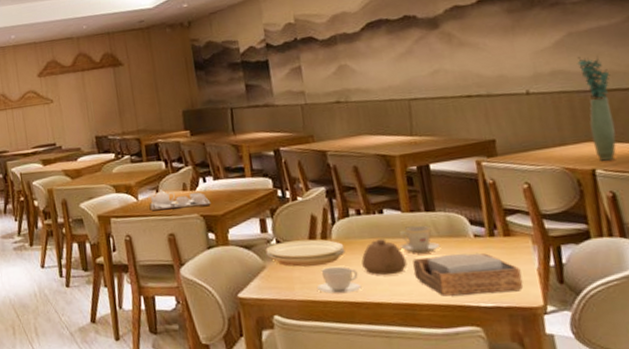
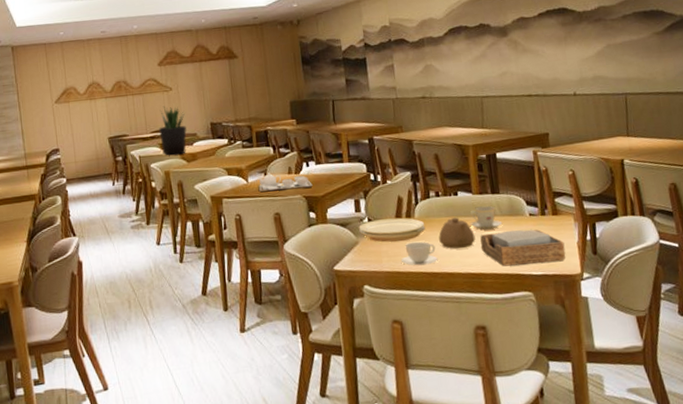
planter: none [40,119,70,172] -> present [159,106,187,156]
vase: present [577,56,616,161] -> none [613,65,640,153]

